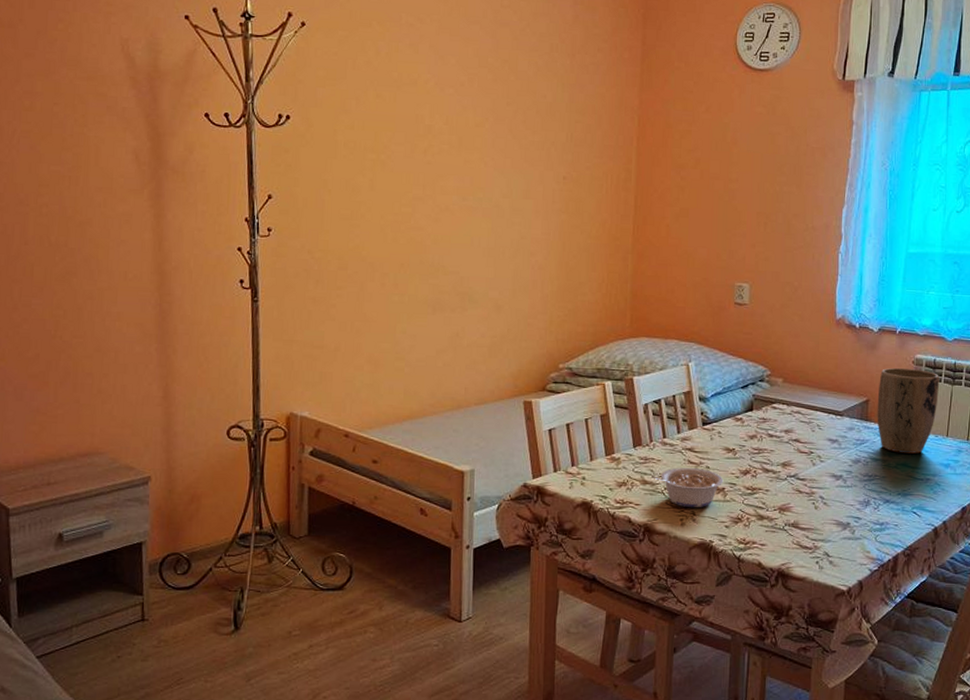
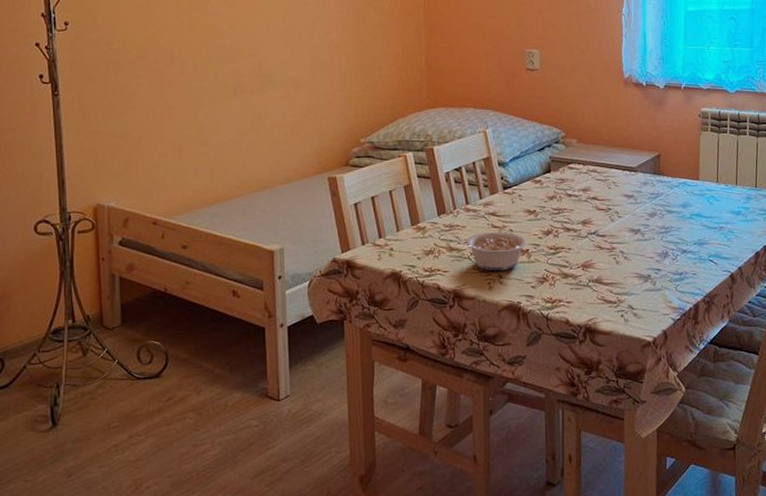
plant pot: present [877,367,939,454] -> none [668,121,726,204]

